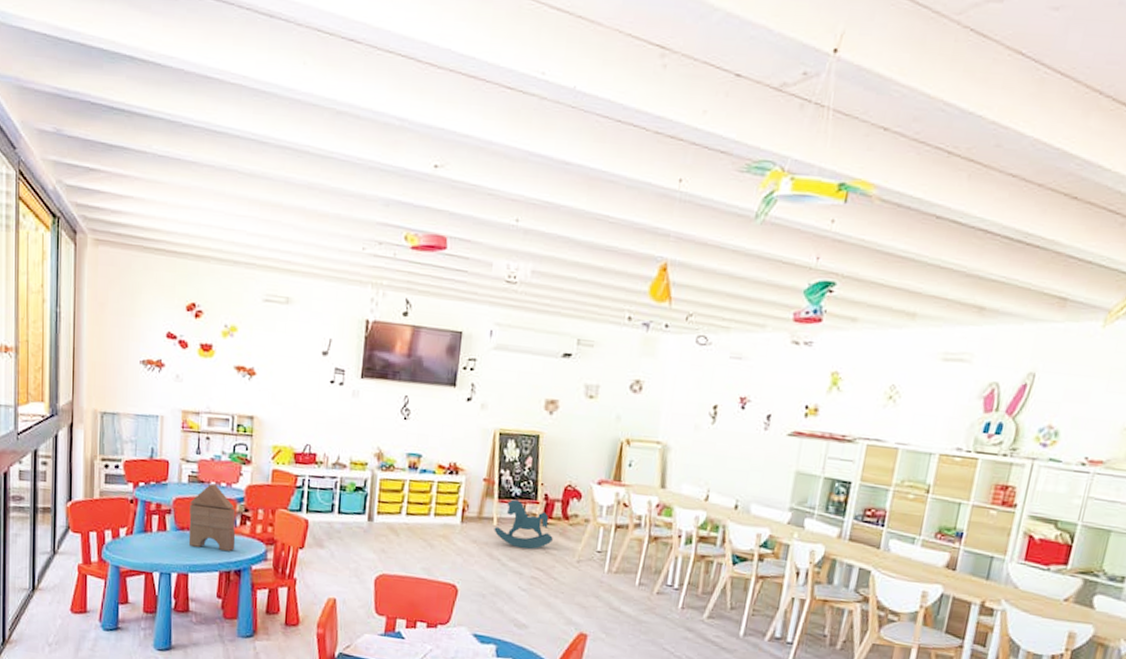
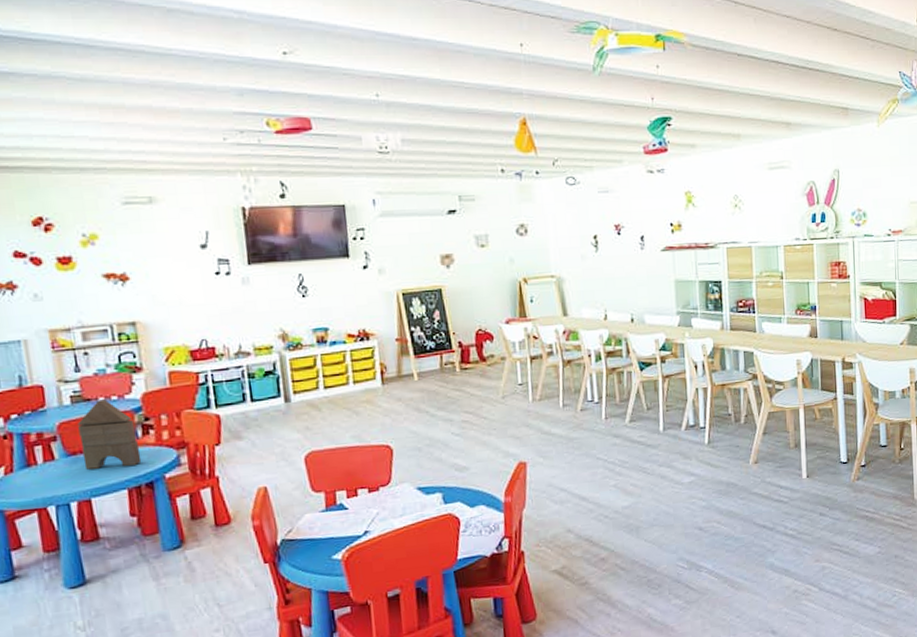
rocking horse: present [494,499,553,550] -> none [416,352,475,397]

